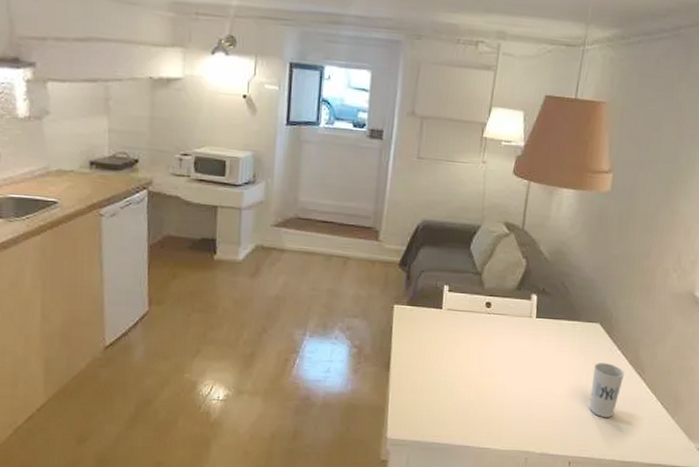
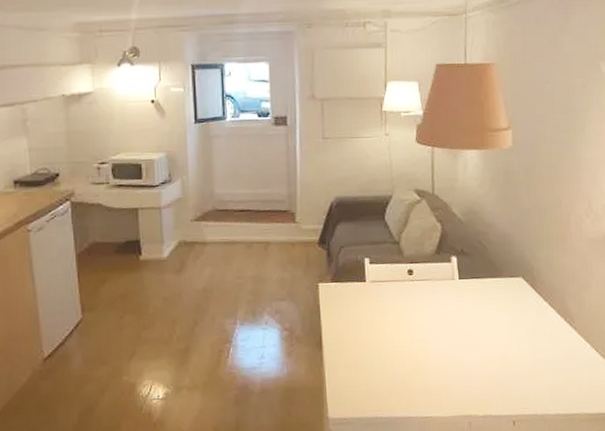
cup: present [589,363,625,417] -> none [523,316,555,371]

